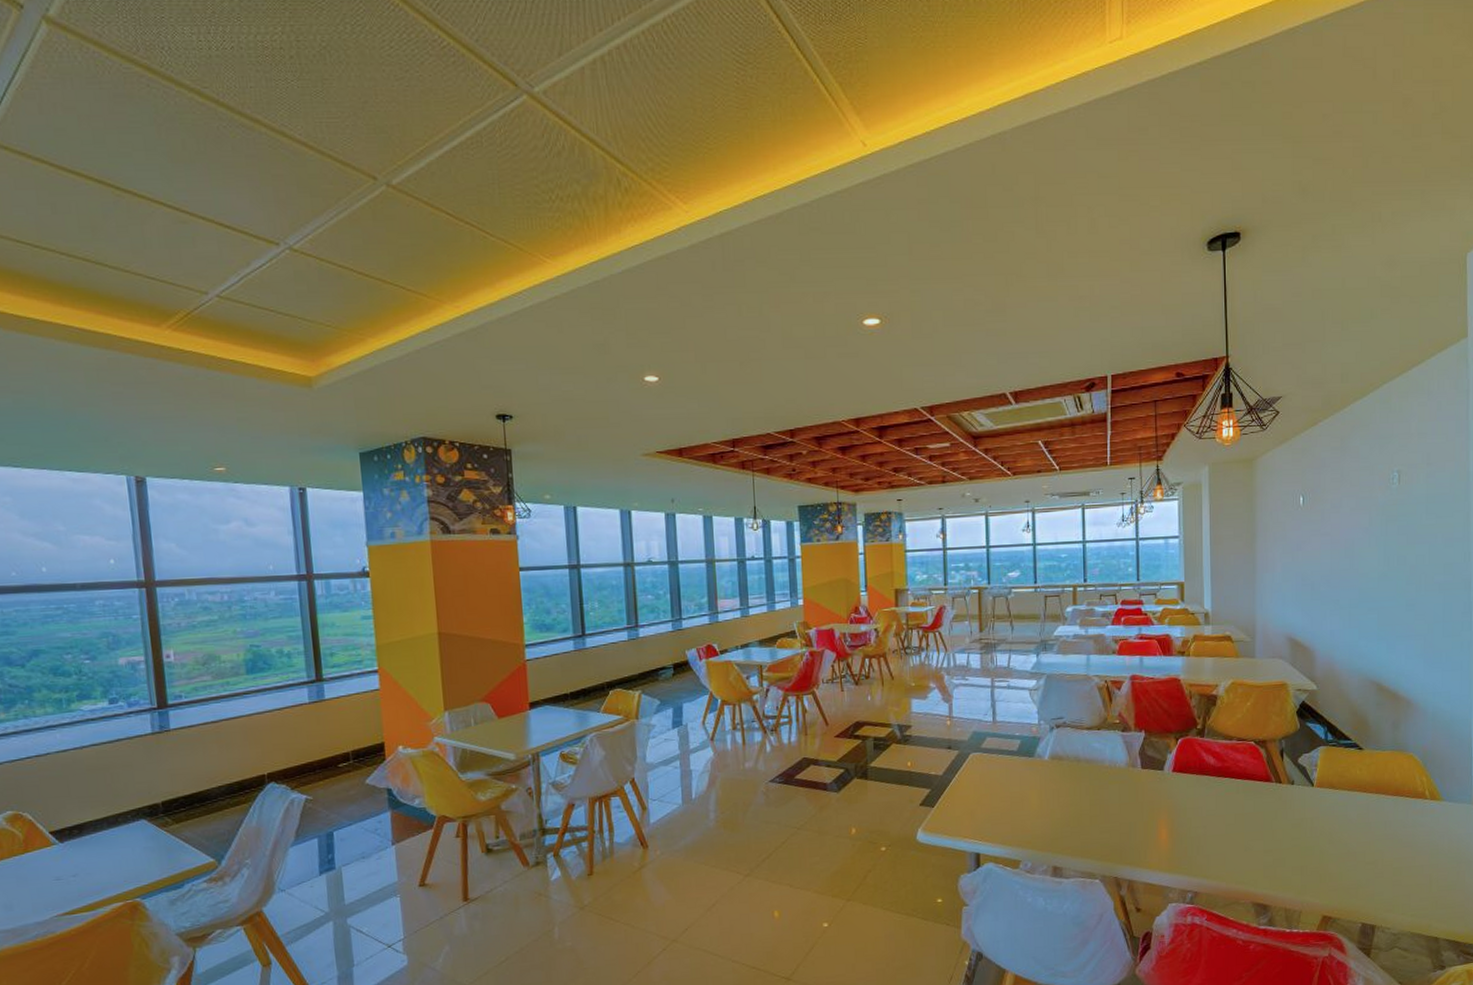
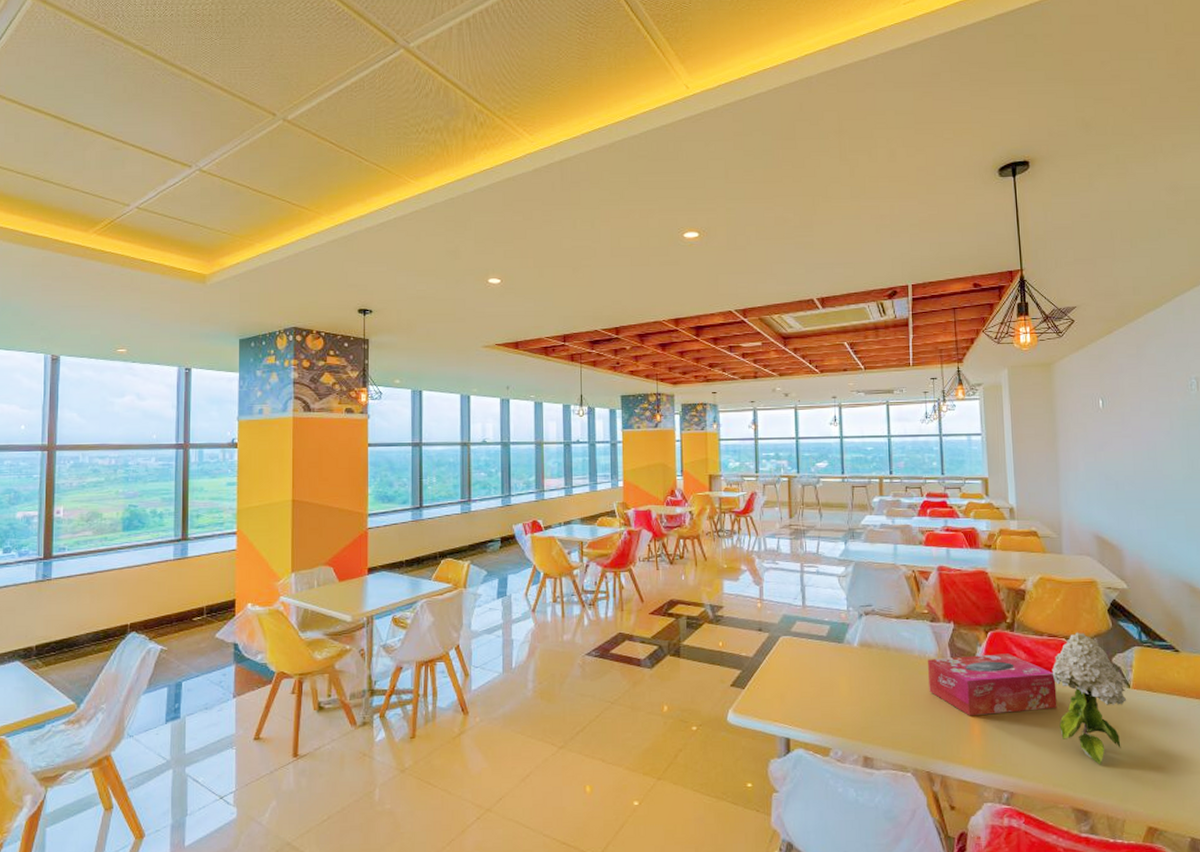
tissue box: none [1118,759,1243,822] -> present [928,653,1057,716]
flower: none [1239,734,1311,862] -> present [1052,632,1127,765]

